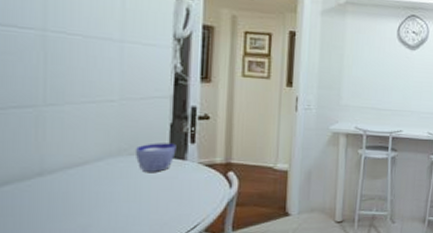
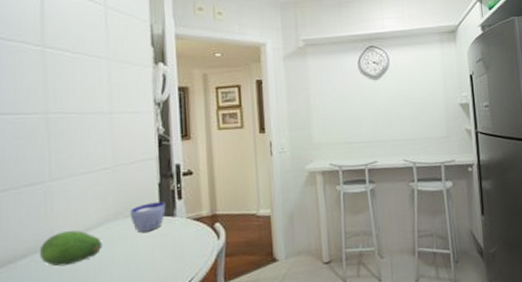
fruit: none [25,162,101,198] -> present [39,230,102,267]

